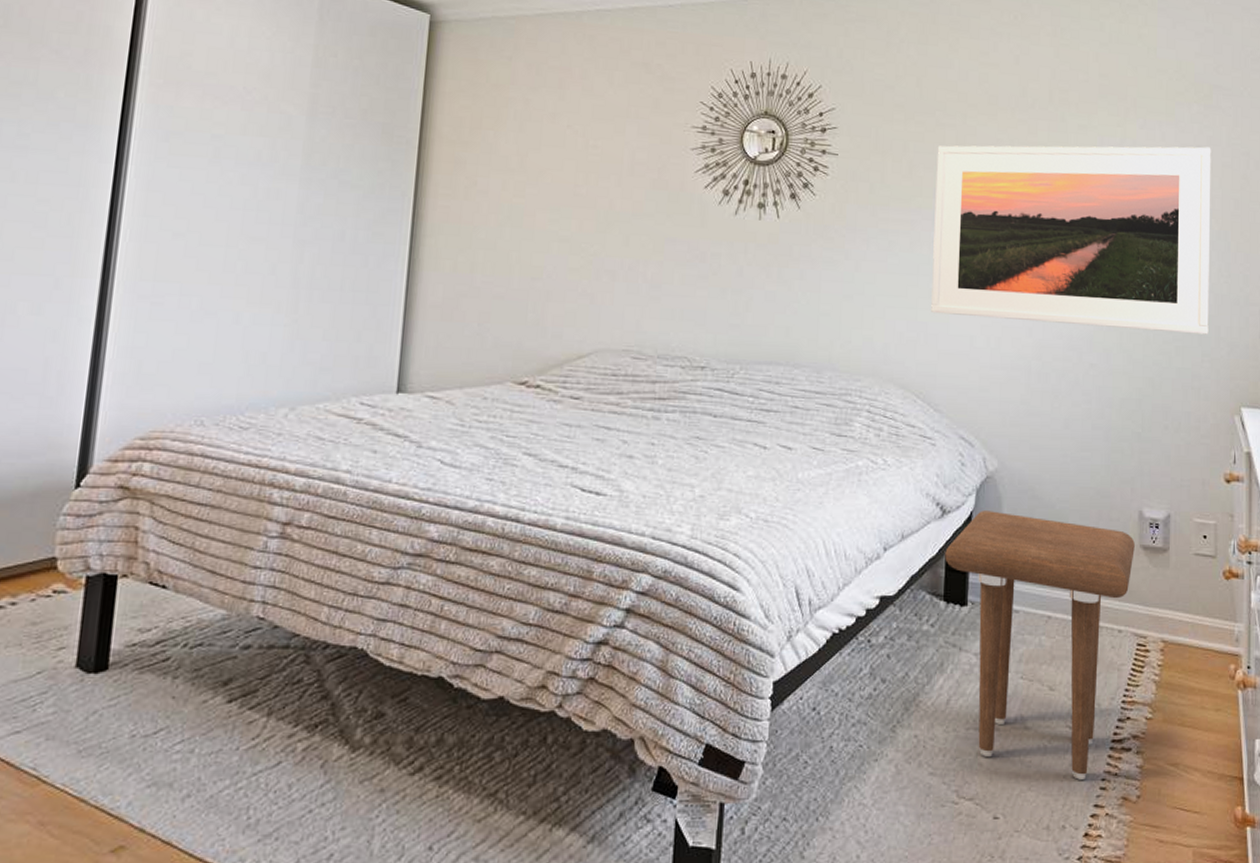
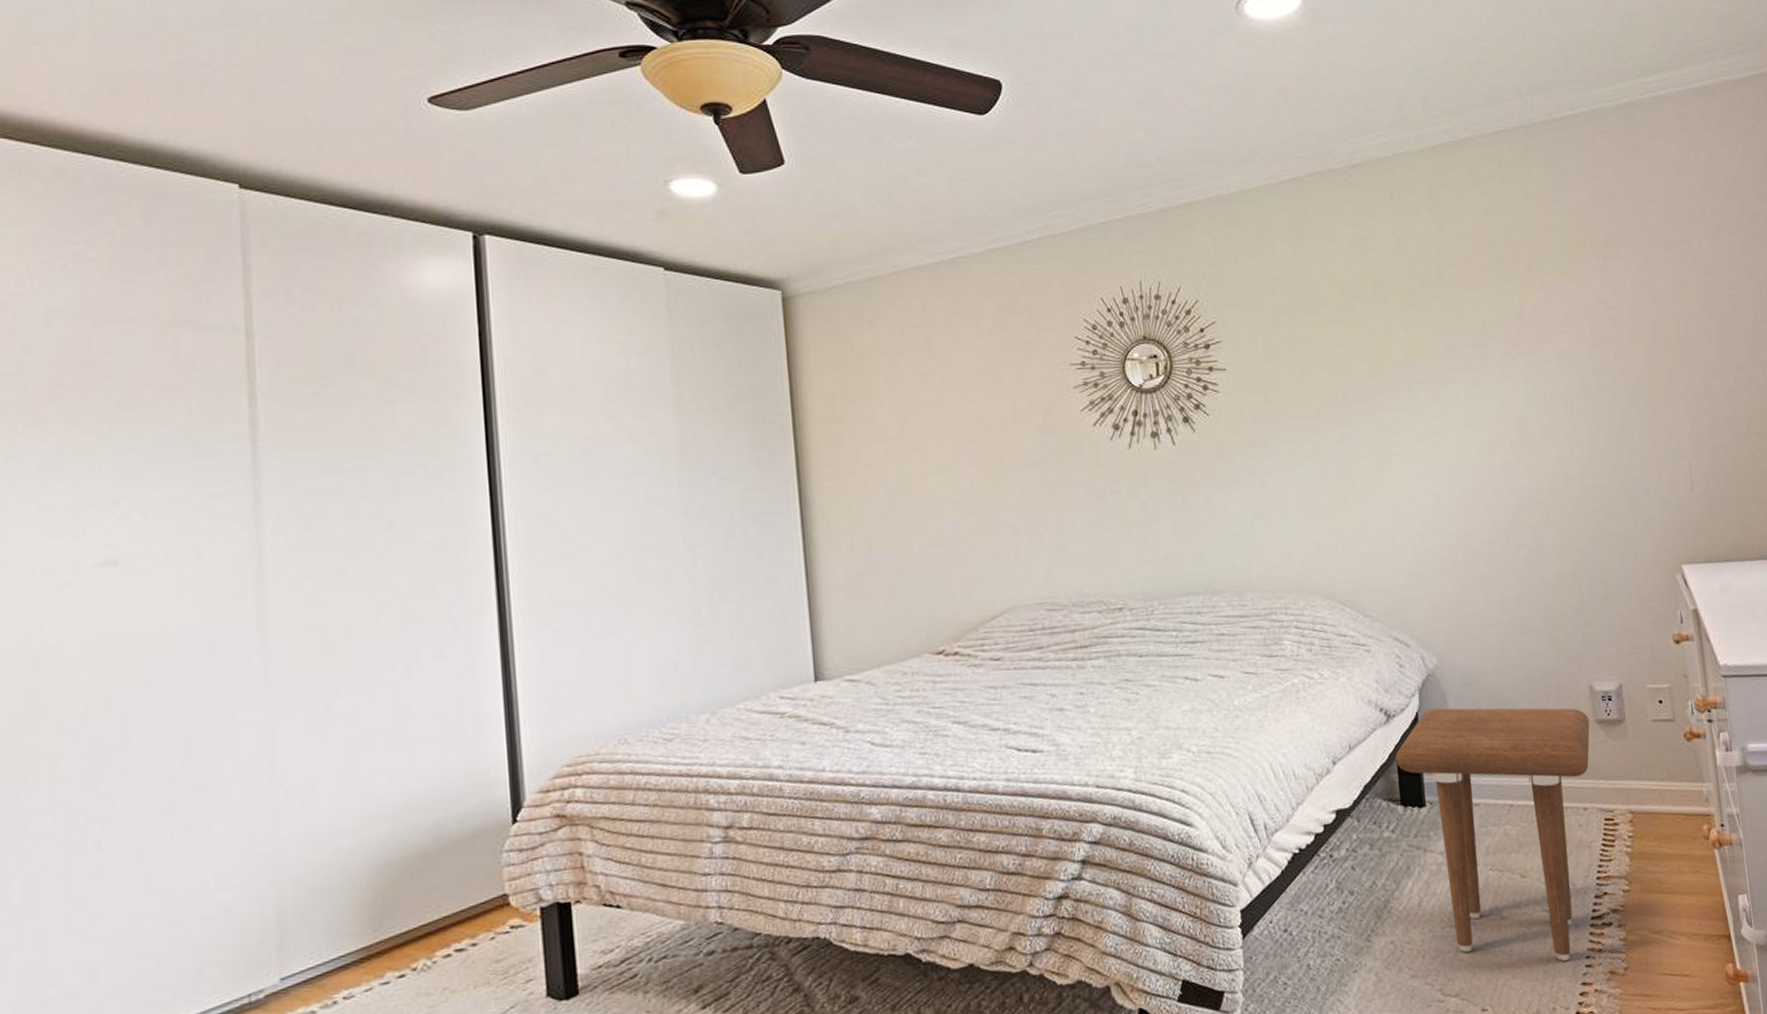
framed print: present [931,145,1211,335] -> none [1328,300,1638,518]

